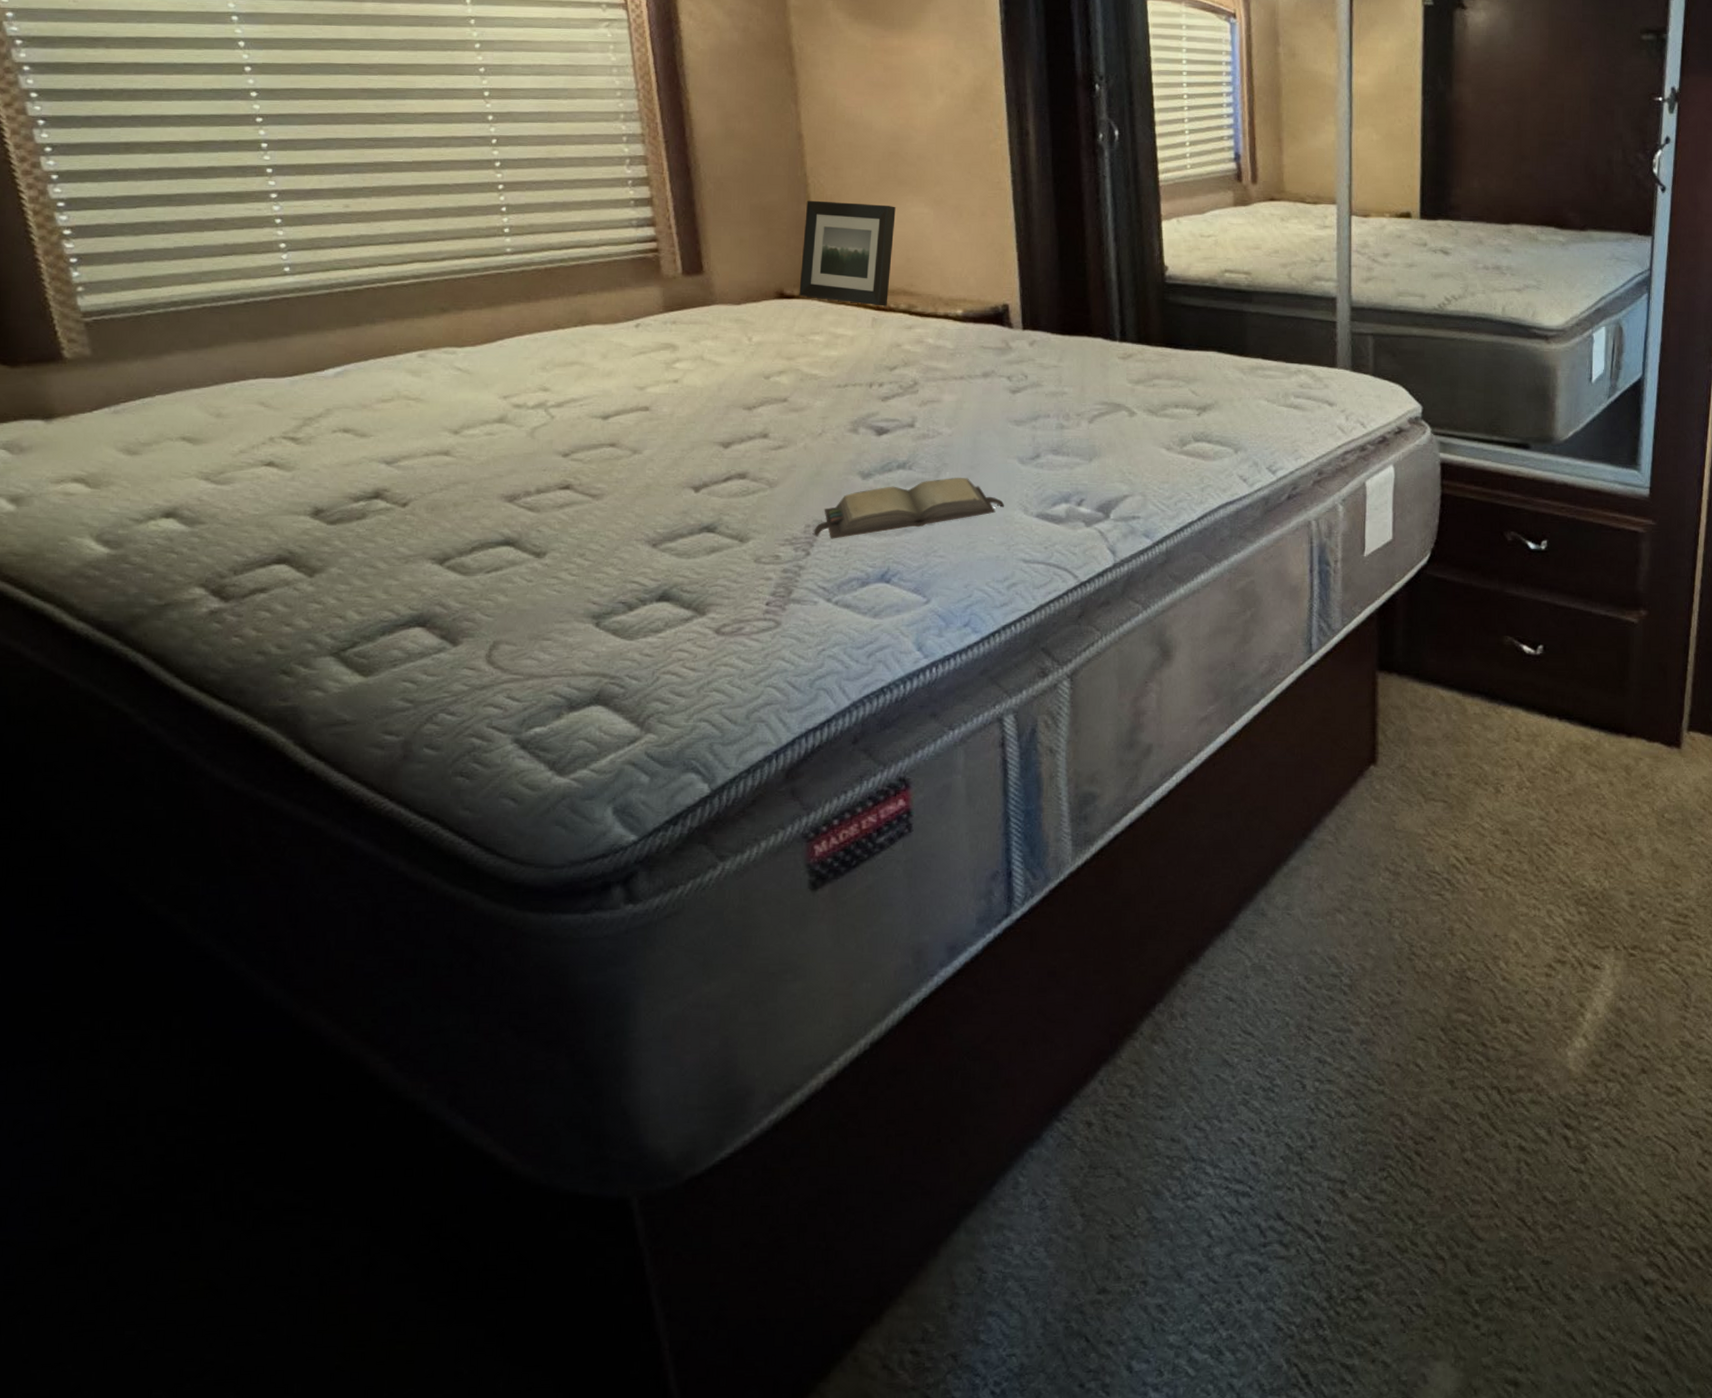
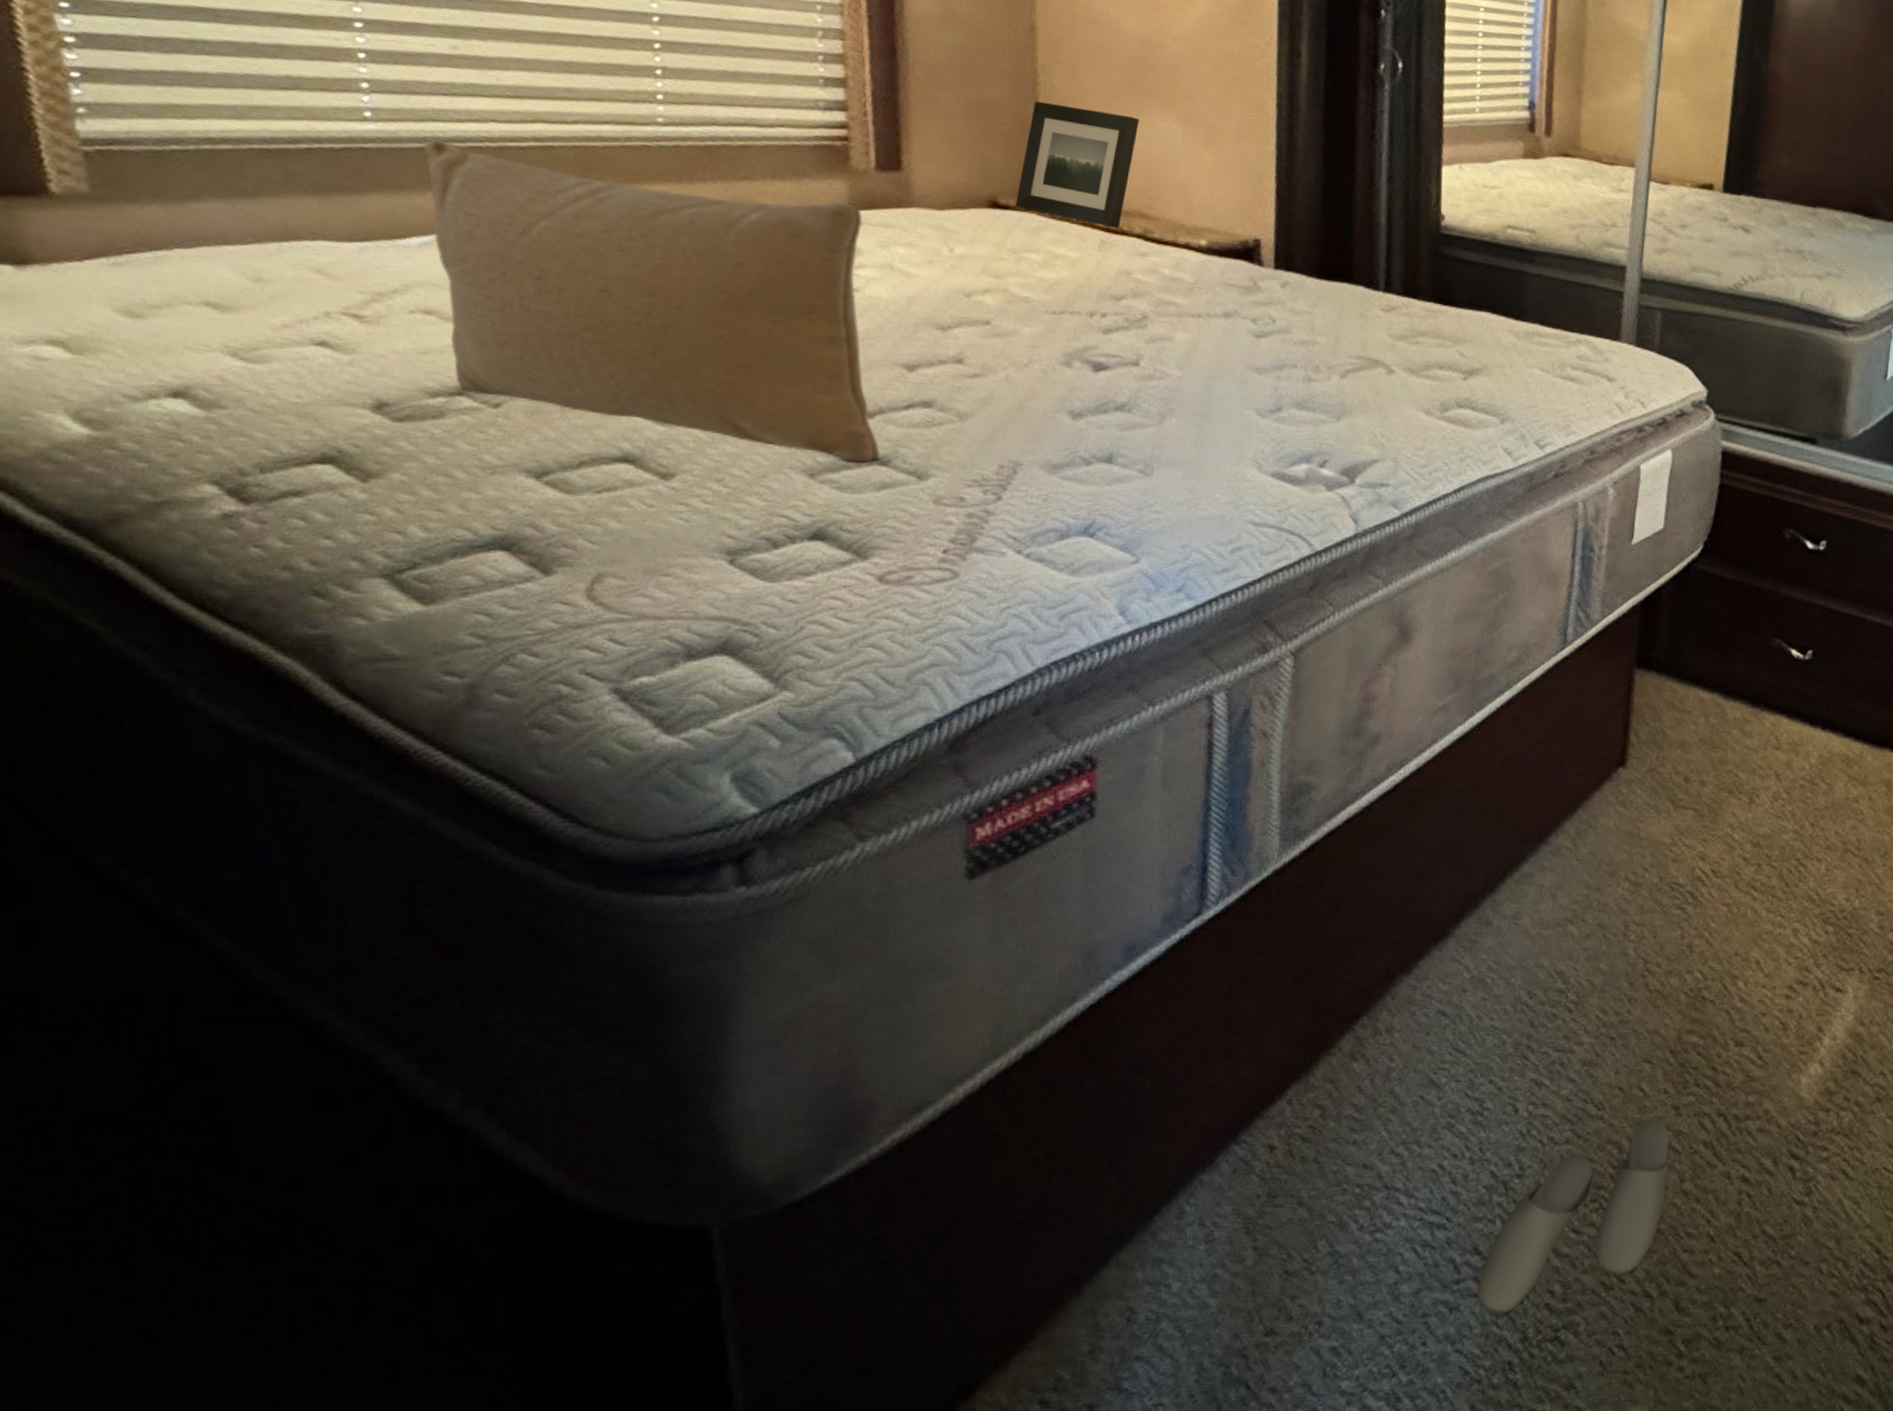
pillow: none [331,286,708,532] -> present [423,140,880,464]
hardback book: present [814,478,1005,539] -> none [1008,425,1236,484]
slippers: none [1283,1092,1450,1275] -> present [1477,1119,1670,1314]

